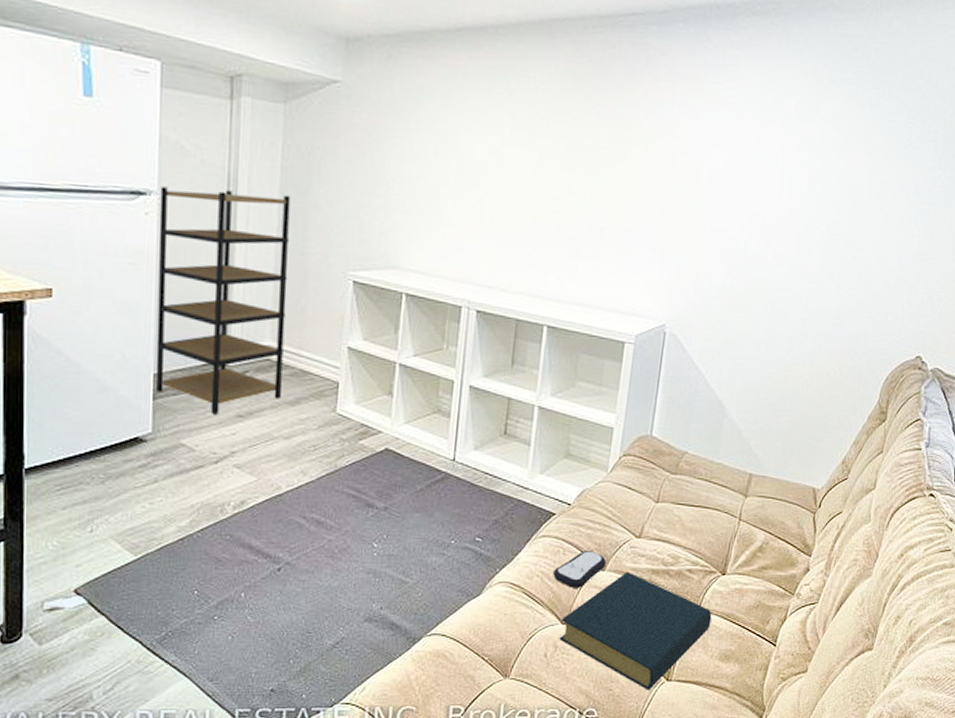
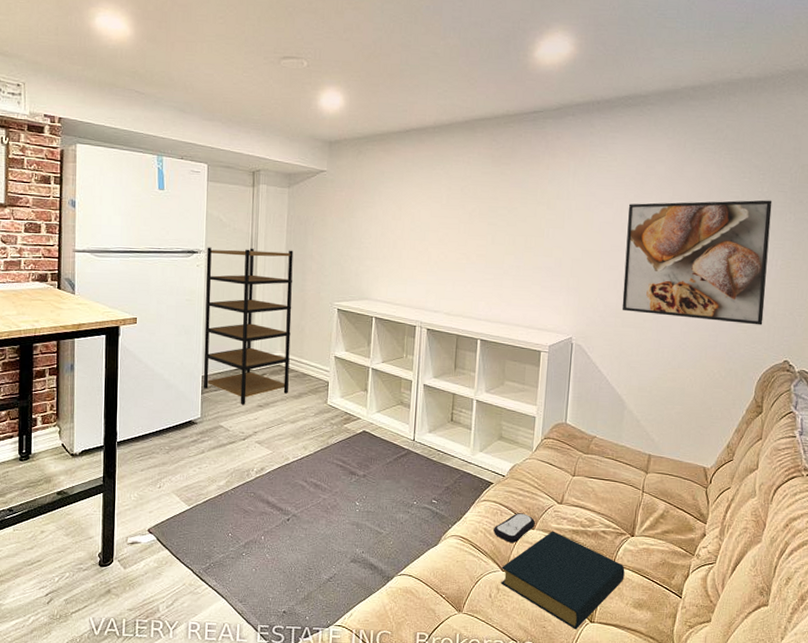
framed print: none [729,148,921,312] -> present [622,200,772,325]

